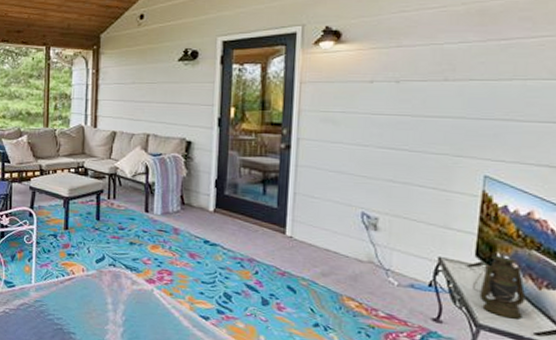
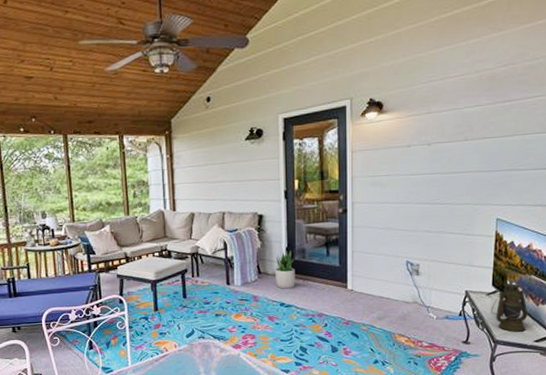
planter: none [201,183,224,226] -> present [276,251,295,289]

